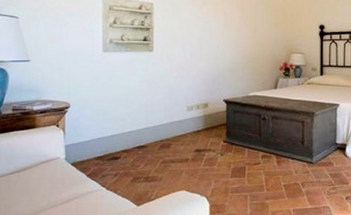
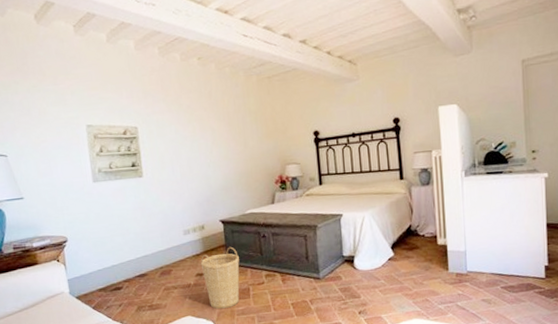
basket: none [200,126,238,186] -> present [200,246,240,310]

